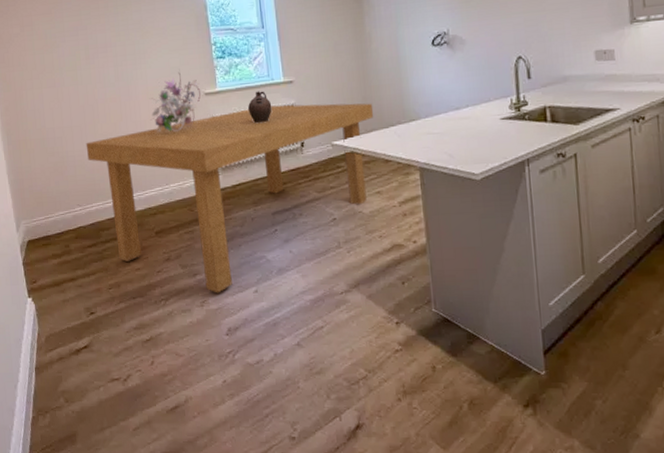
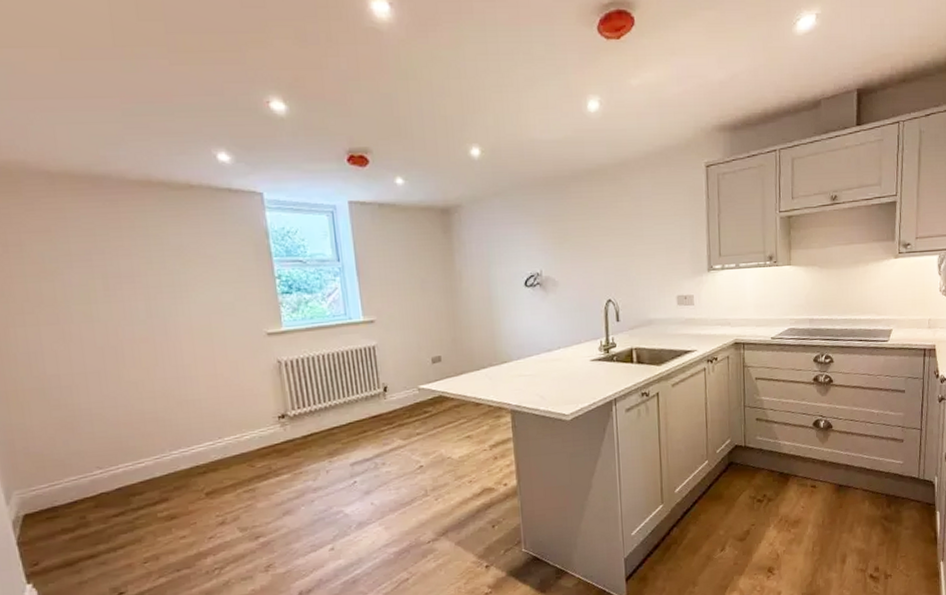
dining table: present [85,103,374,293] -> none [106,344,464,556]
bouquet: present [150,72,208,133] -> none [196,309,272,379]
ceramic jug: present [248,91,272,124] -> none [321,331,350,367]

